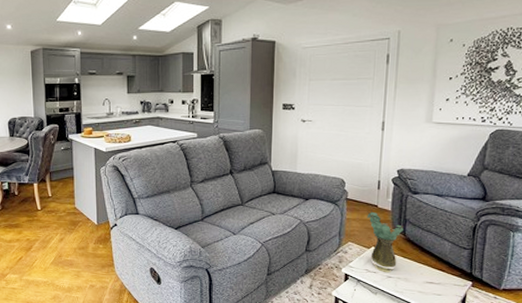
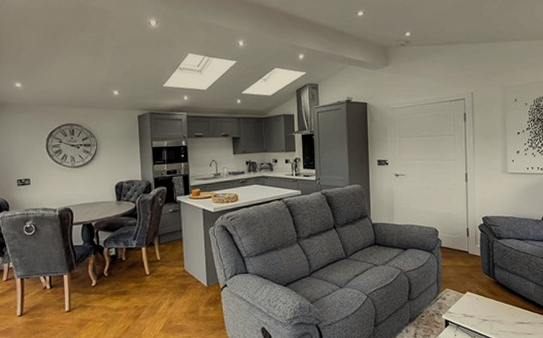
vase: present [367,210,404,273] -> none [460,256,493,317]

